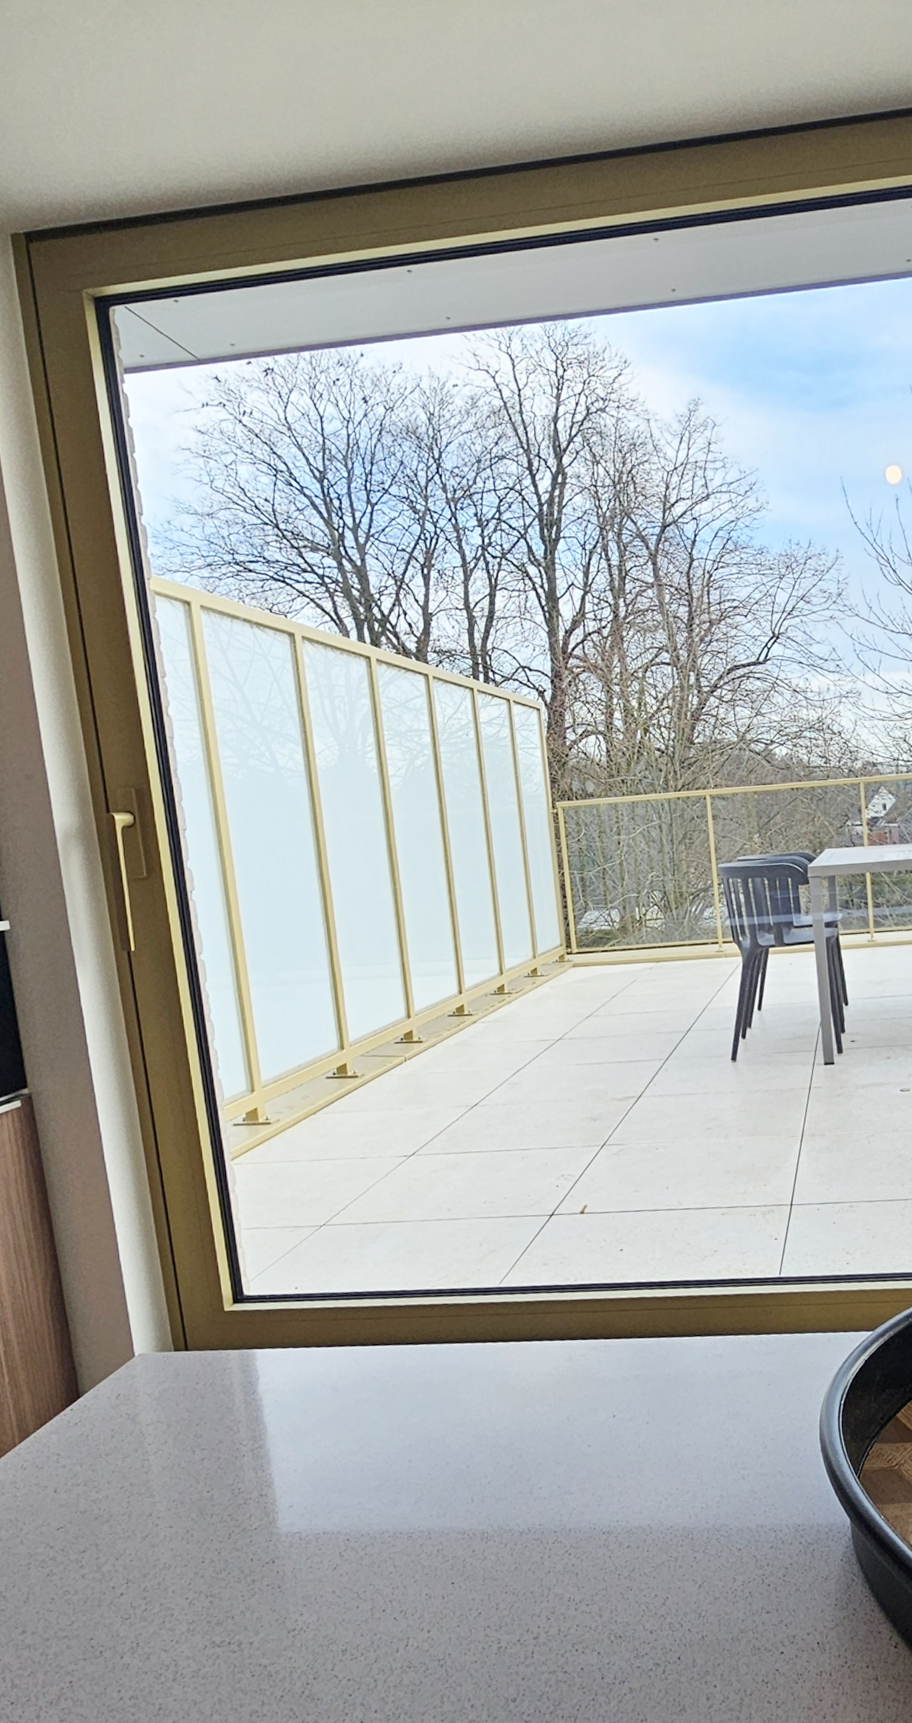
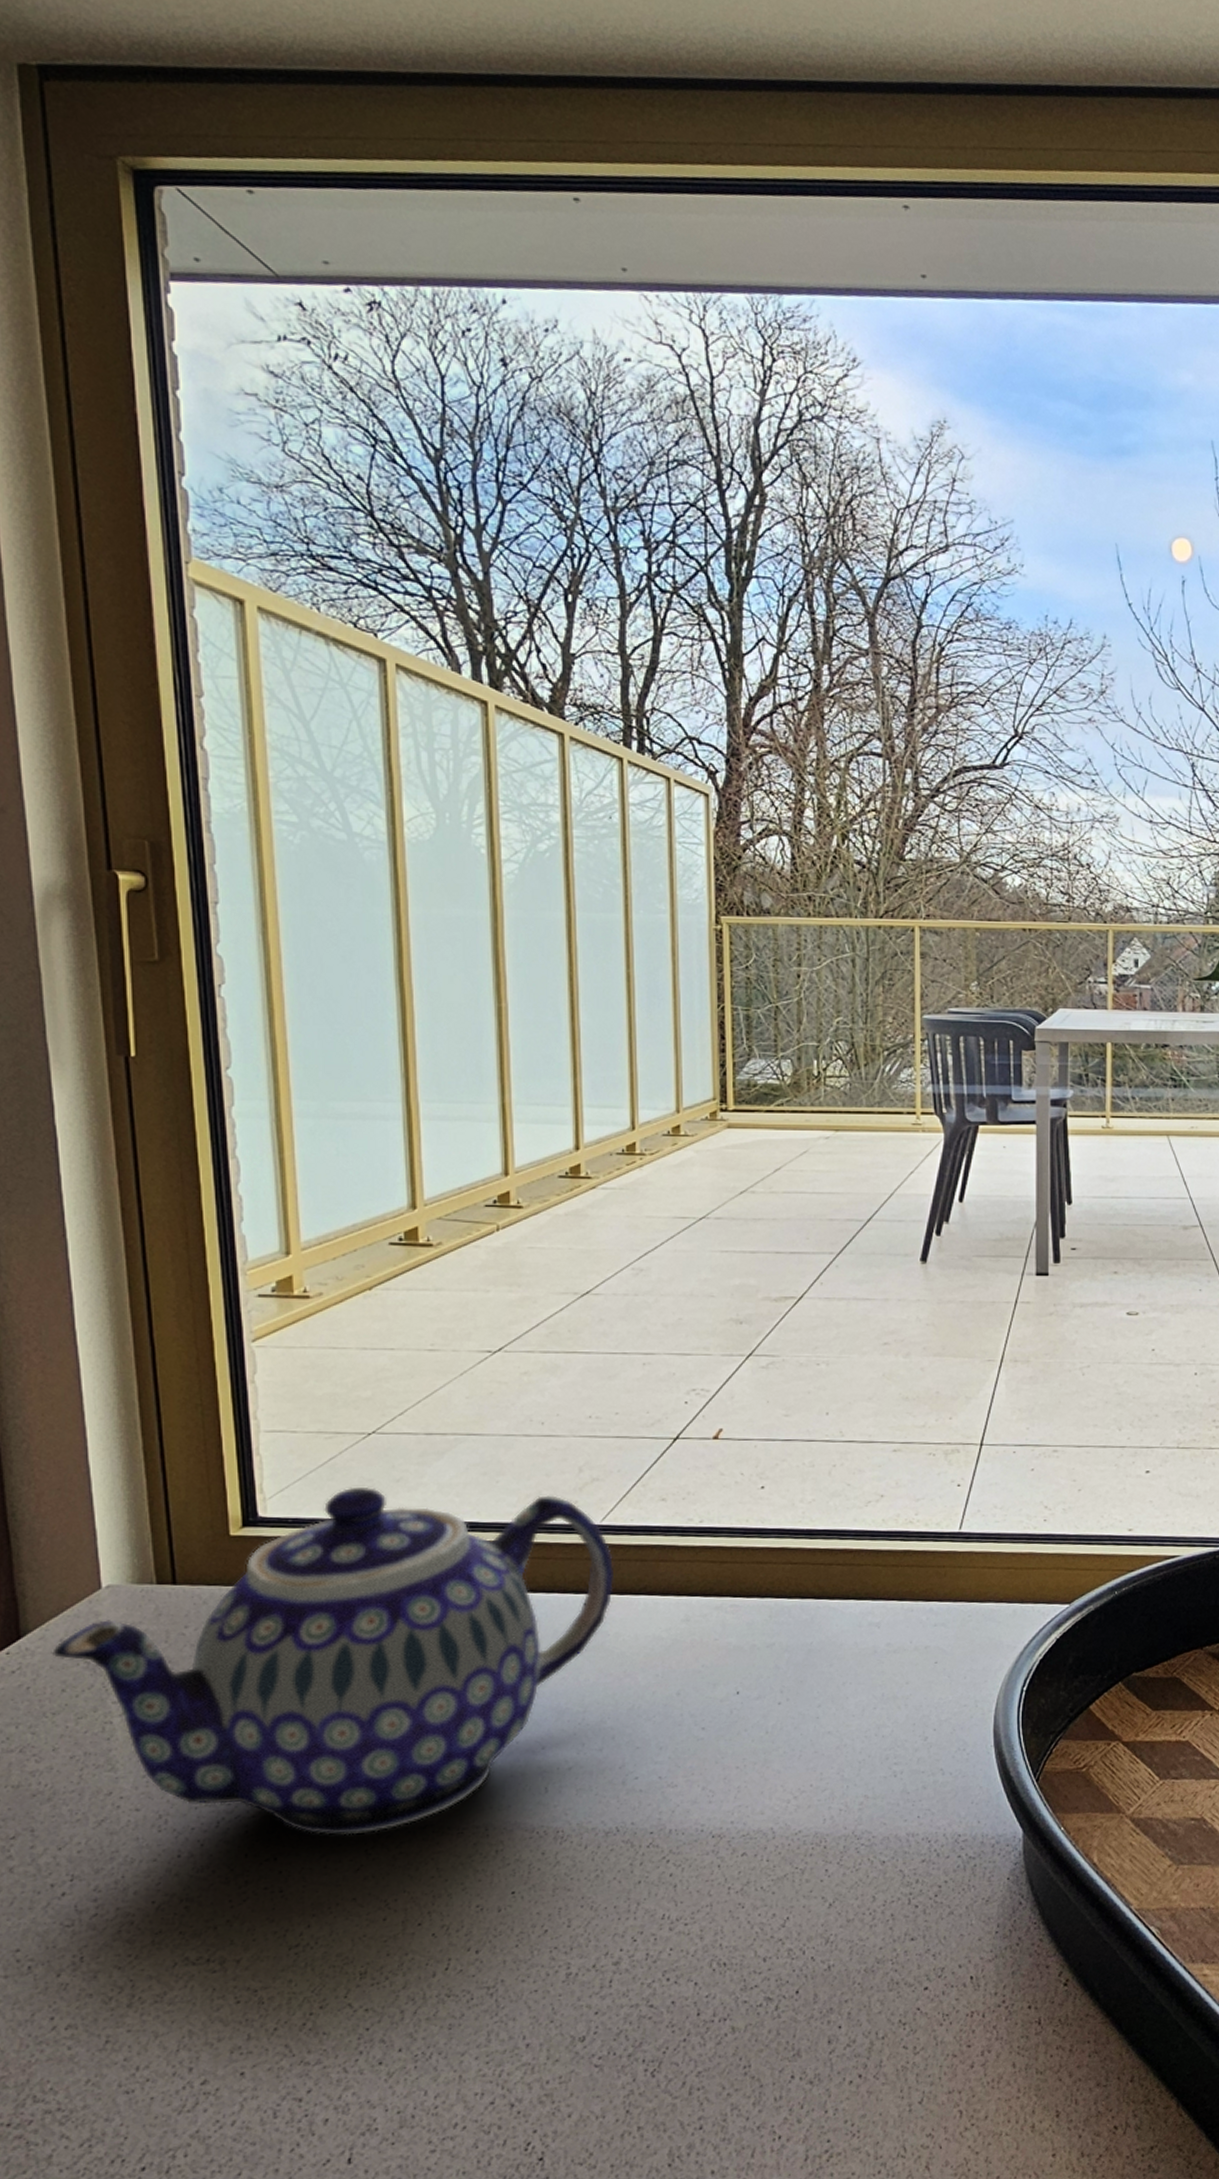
teapot: none [103,1265,513,1542] -> present [52,1487,615,1835]

